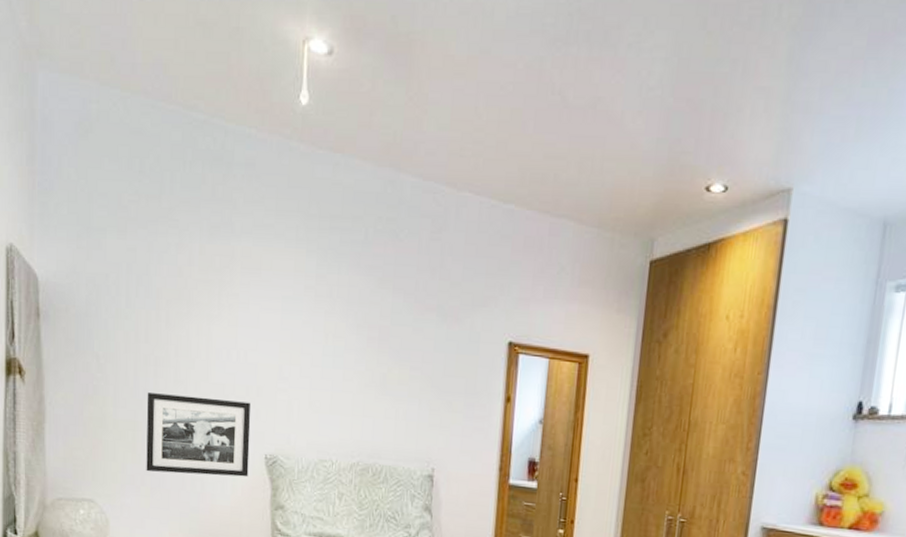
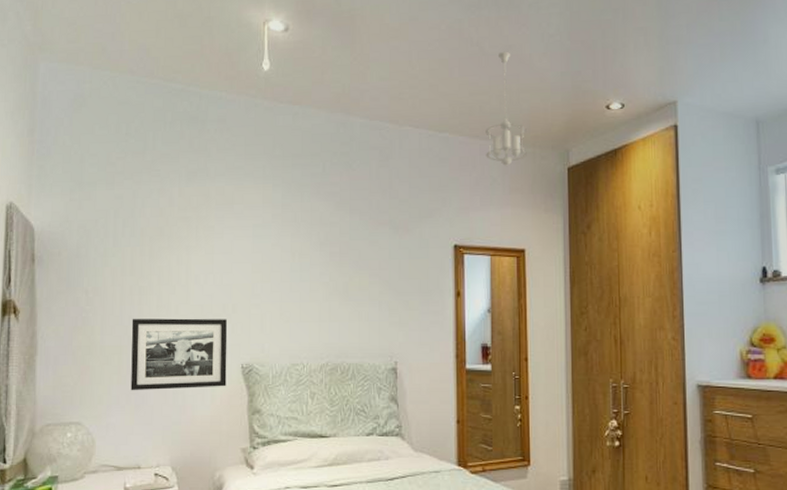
pendant light: none [555,104,607,252] -> present [485,51,527,166]

